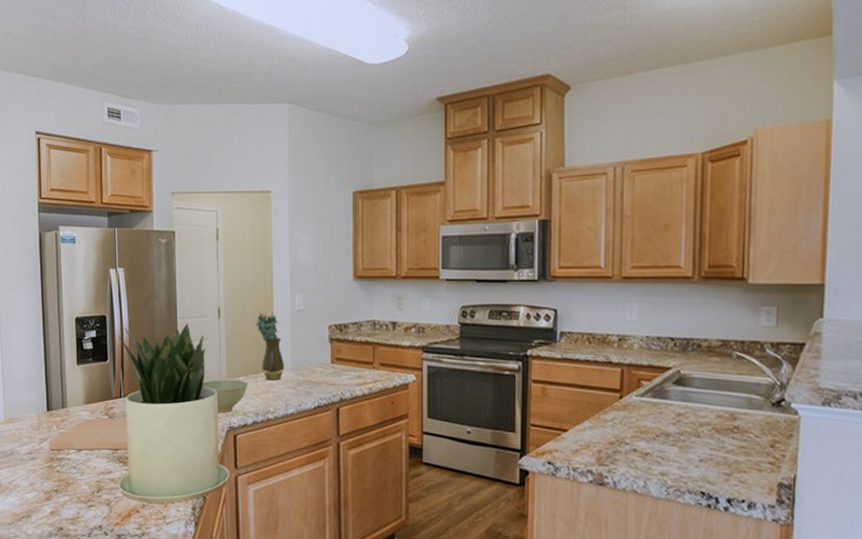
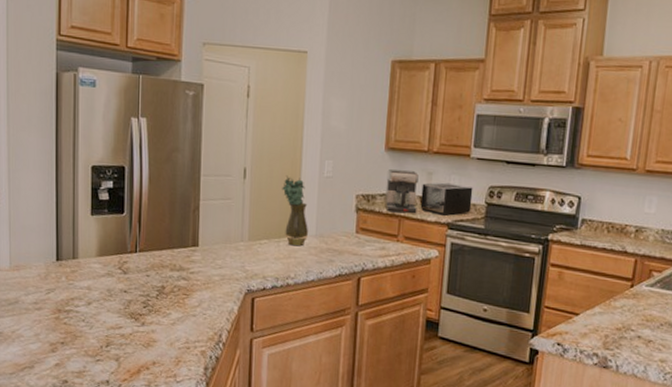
cutting board: present [48,418,128,451] -> none [56,271,142,306]
planter: present [117,322,230,504] -> none [127,179,245,362]
bowl: present [202,380,248,412] -> none [222,241,270,275]
coffee maker: none [357,296,390,340] -> present [384,169,419,213]
toaster: none [393,306,445,339] -> present [420,182,473,216]

